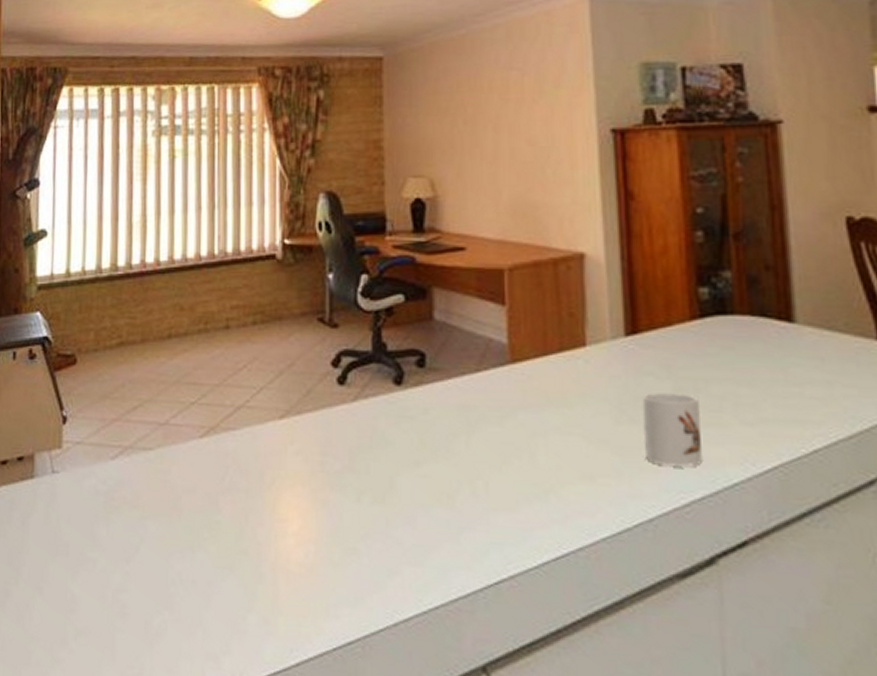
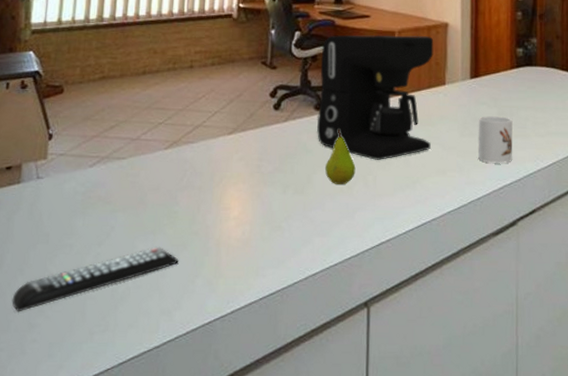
remote control: none [31,568,225,642] -> present [12,246,179,312]
coffee maker: none [397,273,569,458] -> present [317,34,434,160]
fruit: none [414,413,458,492] -> present [325,130,356,184]

